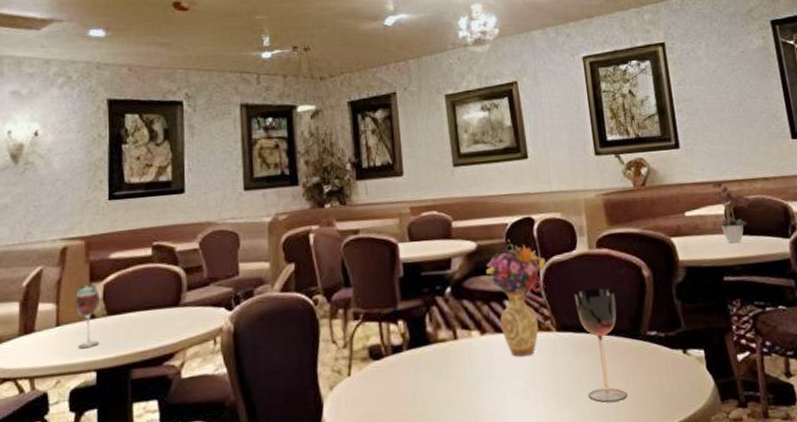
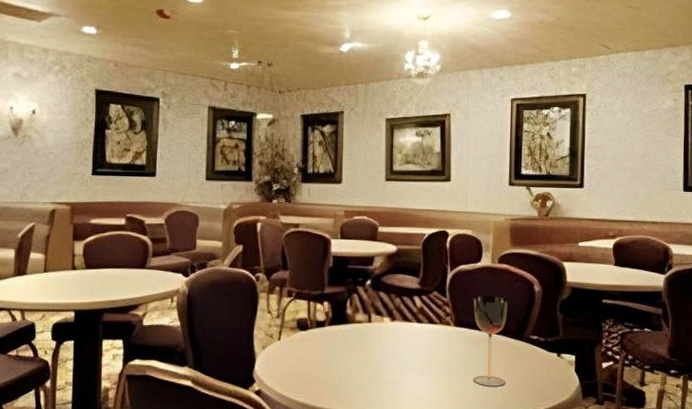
wineglass: present [74,285,100,349] -> none [59,242,80,293]
flower arrangement: present [485,239,546,357] -> none [401,247,453,342]
flower arrangement: present [710,181,752,244] -> none [603,220,638,274]

